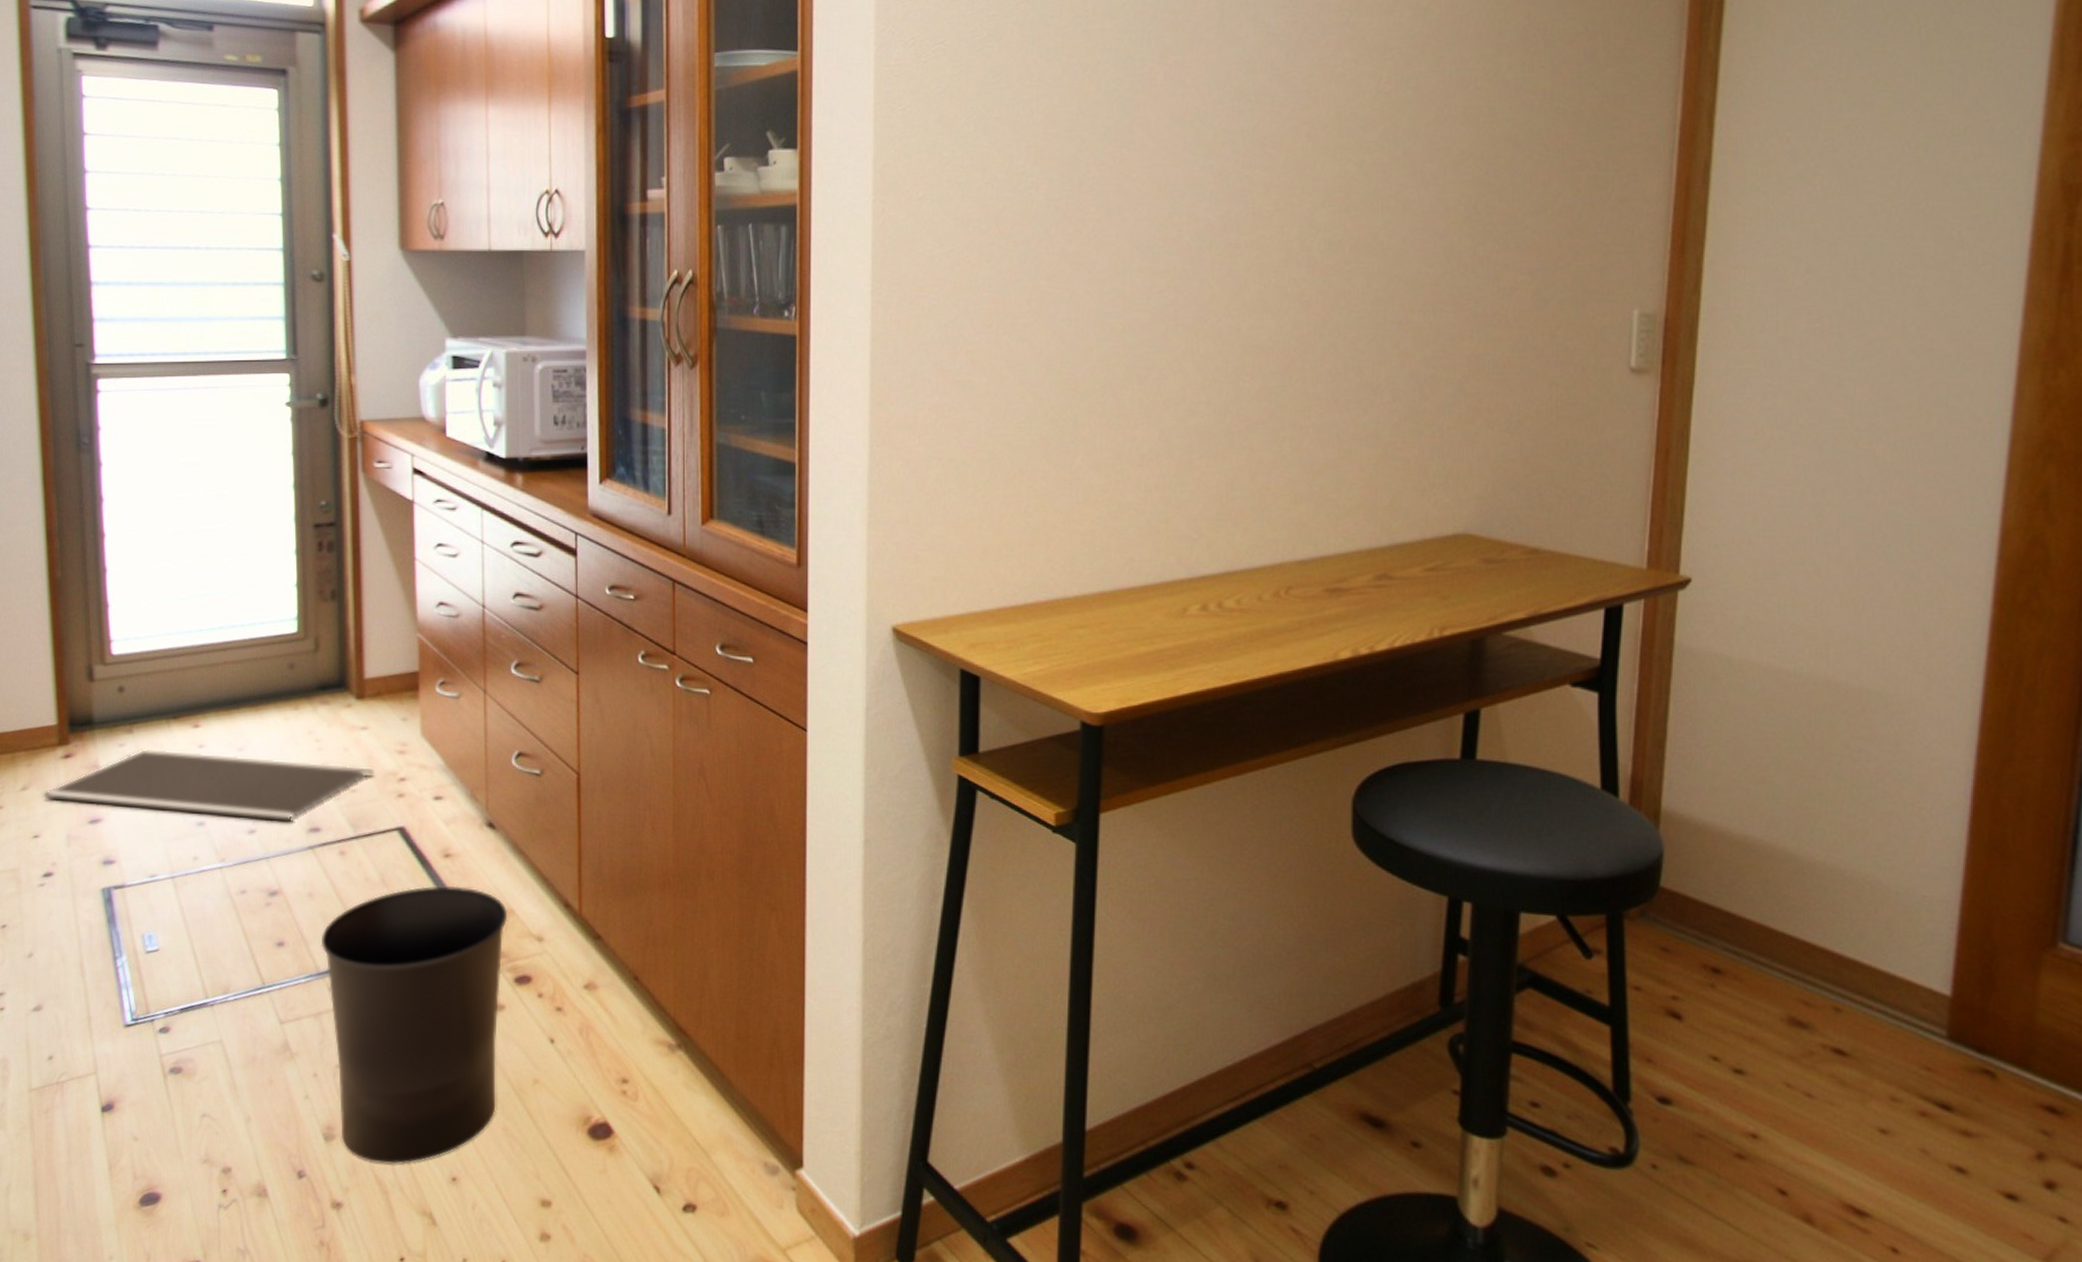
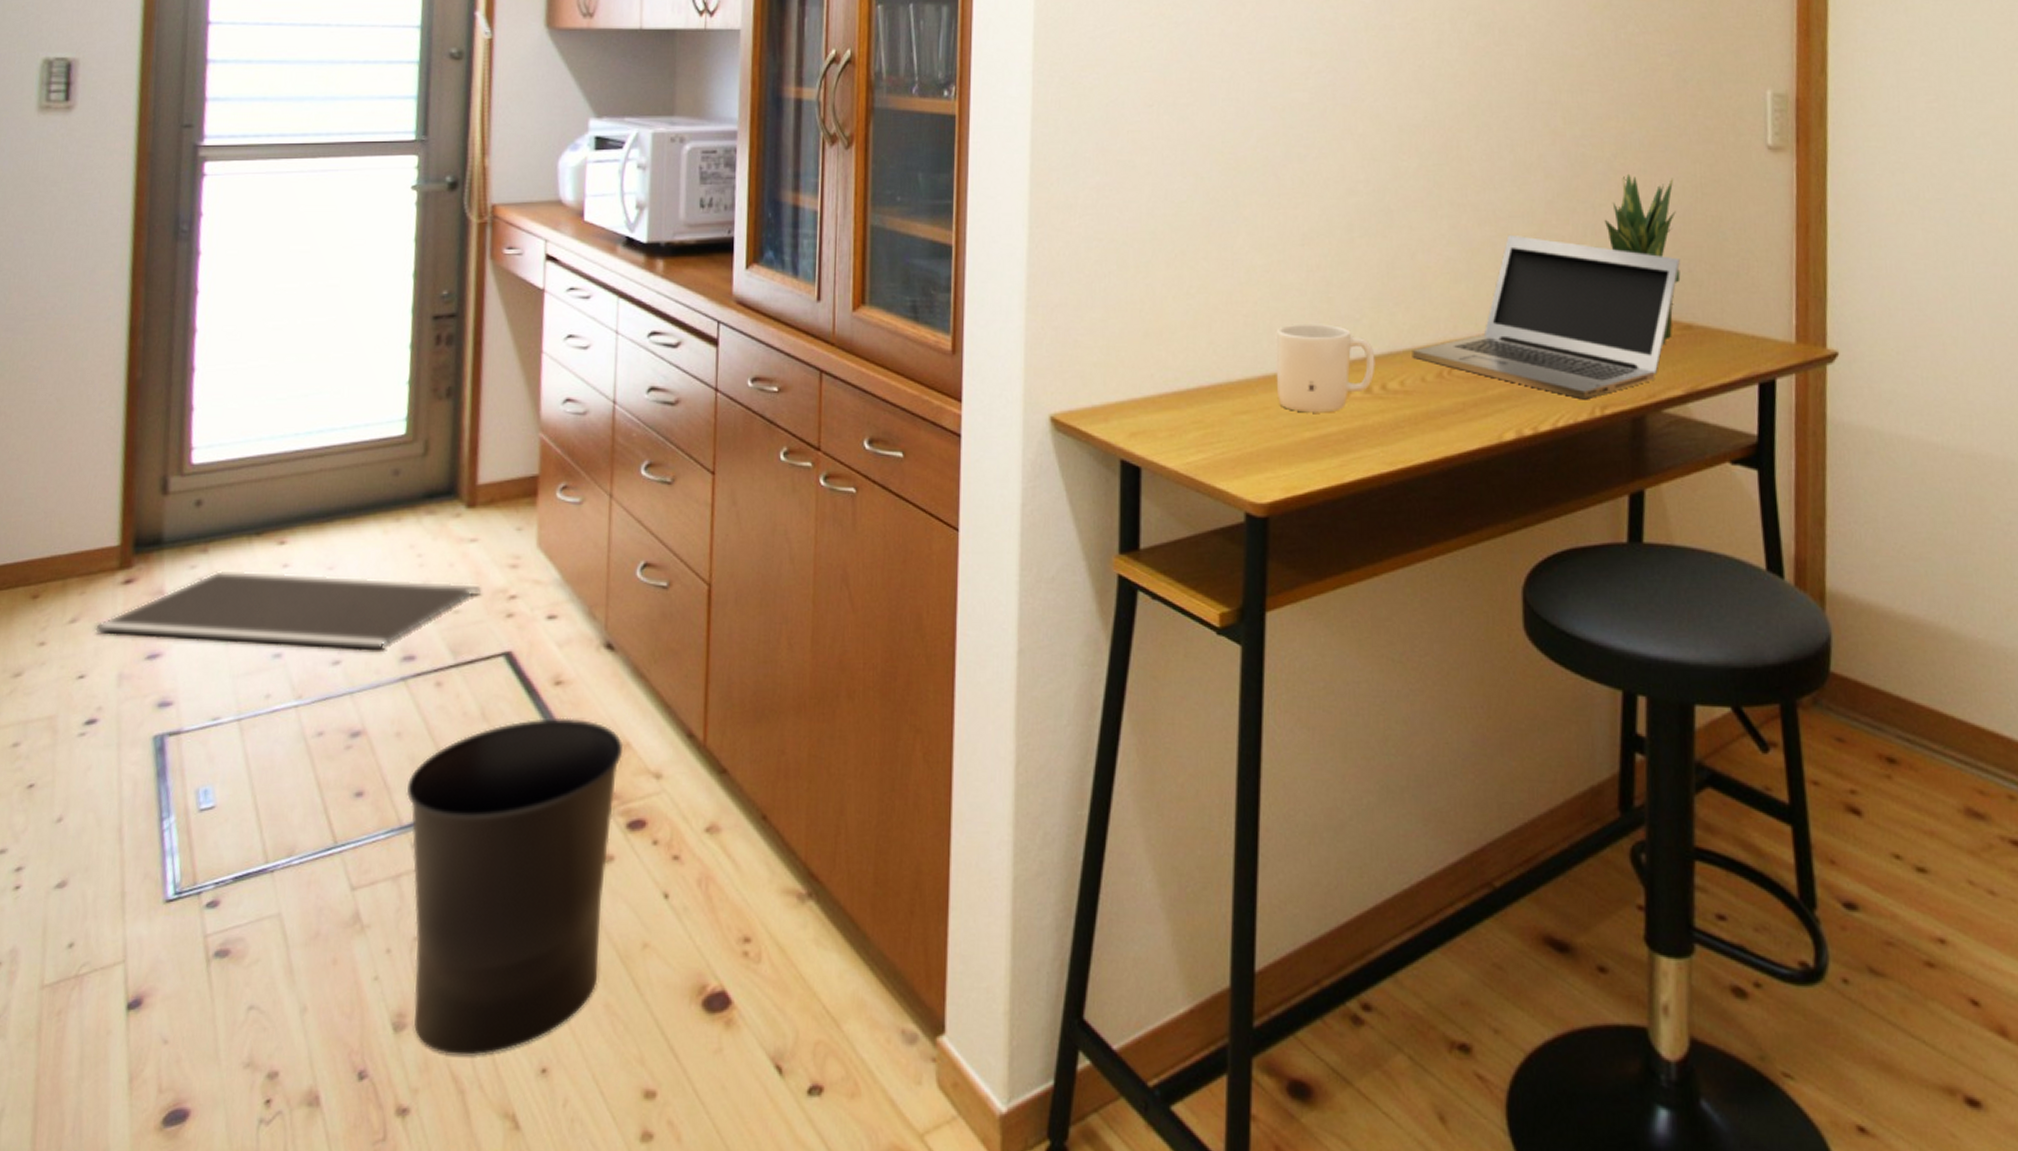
mug: none [1112,542,1212,629] -> present [1276,323,1376,413]
laptop: none [1249,457,1529,621] -> present [1412,234,1680,400]
planter: none [1453,396,1529,568] -> present [1605,173,1681,344]

